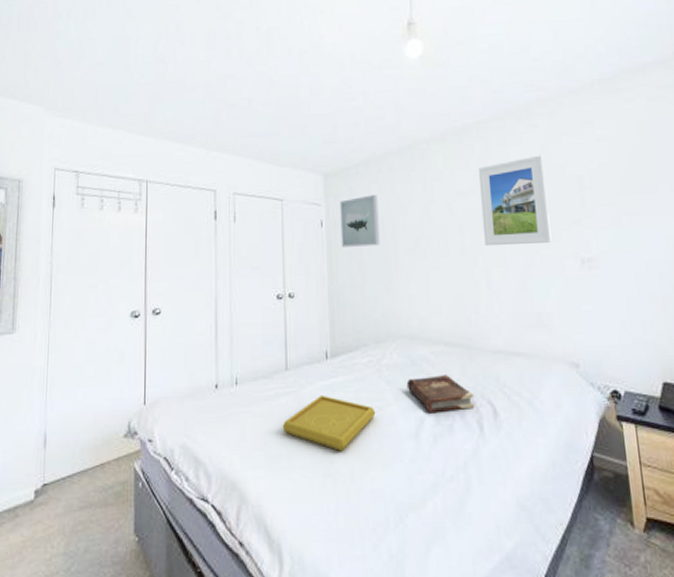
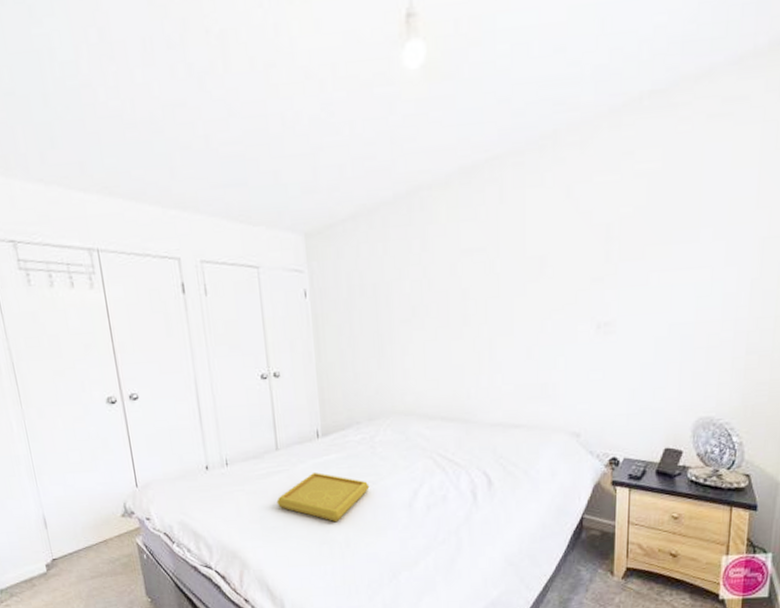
wall art: present [339,194,380,247] -> none [324,256,372,320]
book: present [406,374,475,414] -> none [400,448,470,486]
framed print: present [479,155,552,245] -> none [488,199,567,312]

